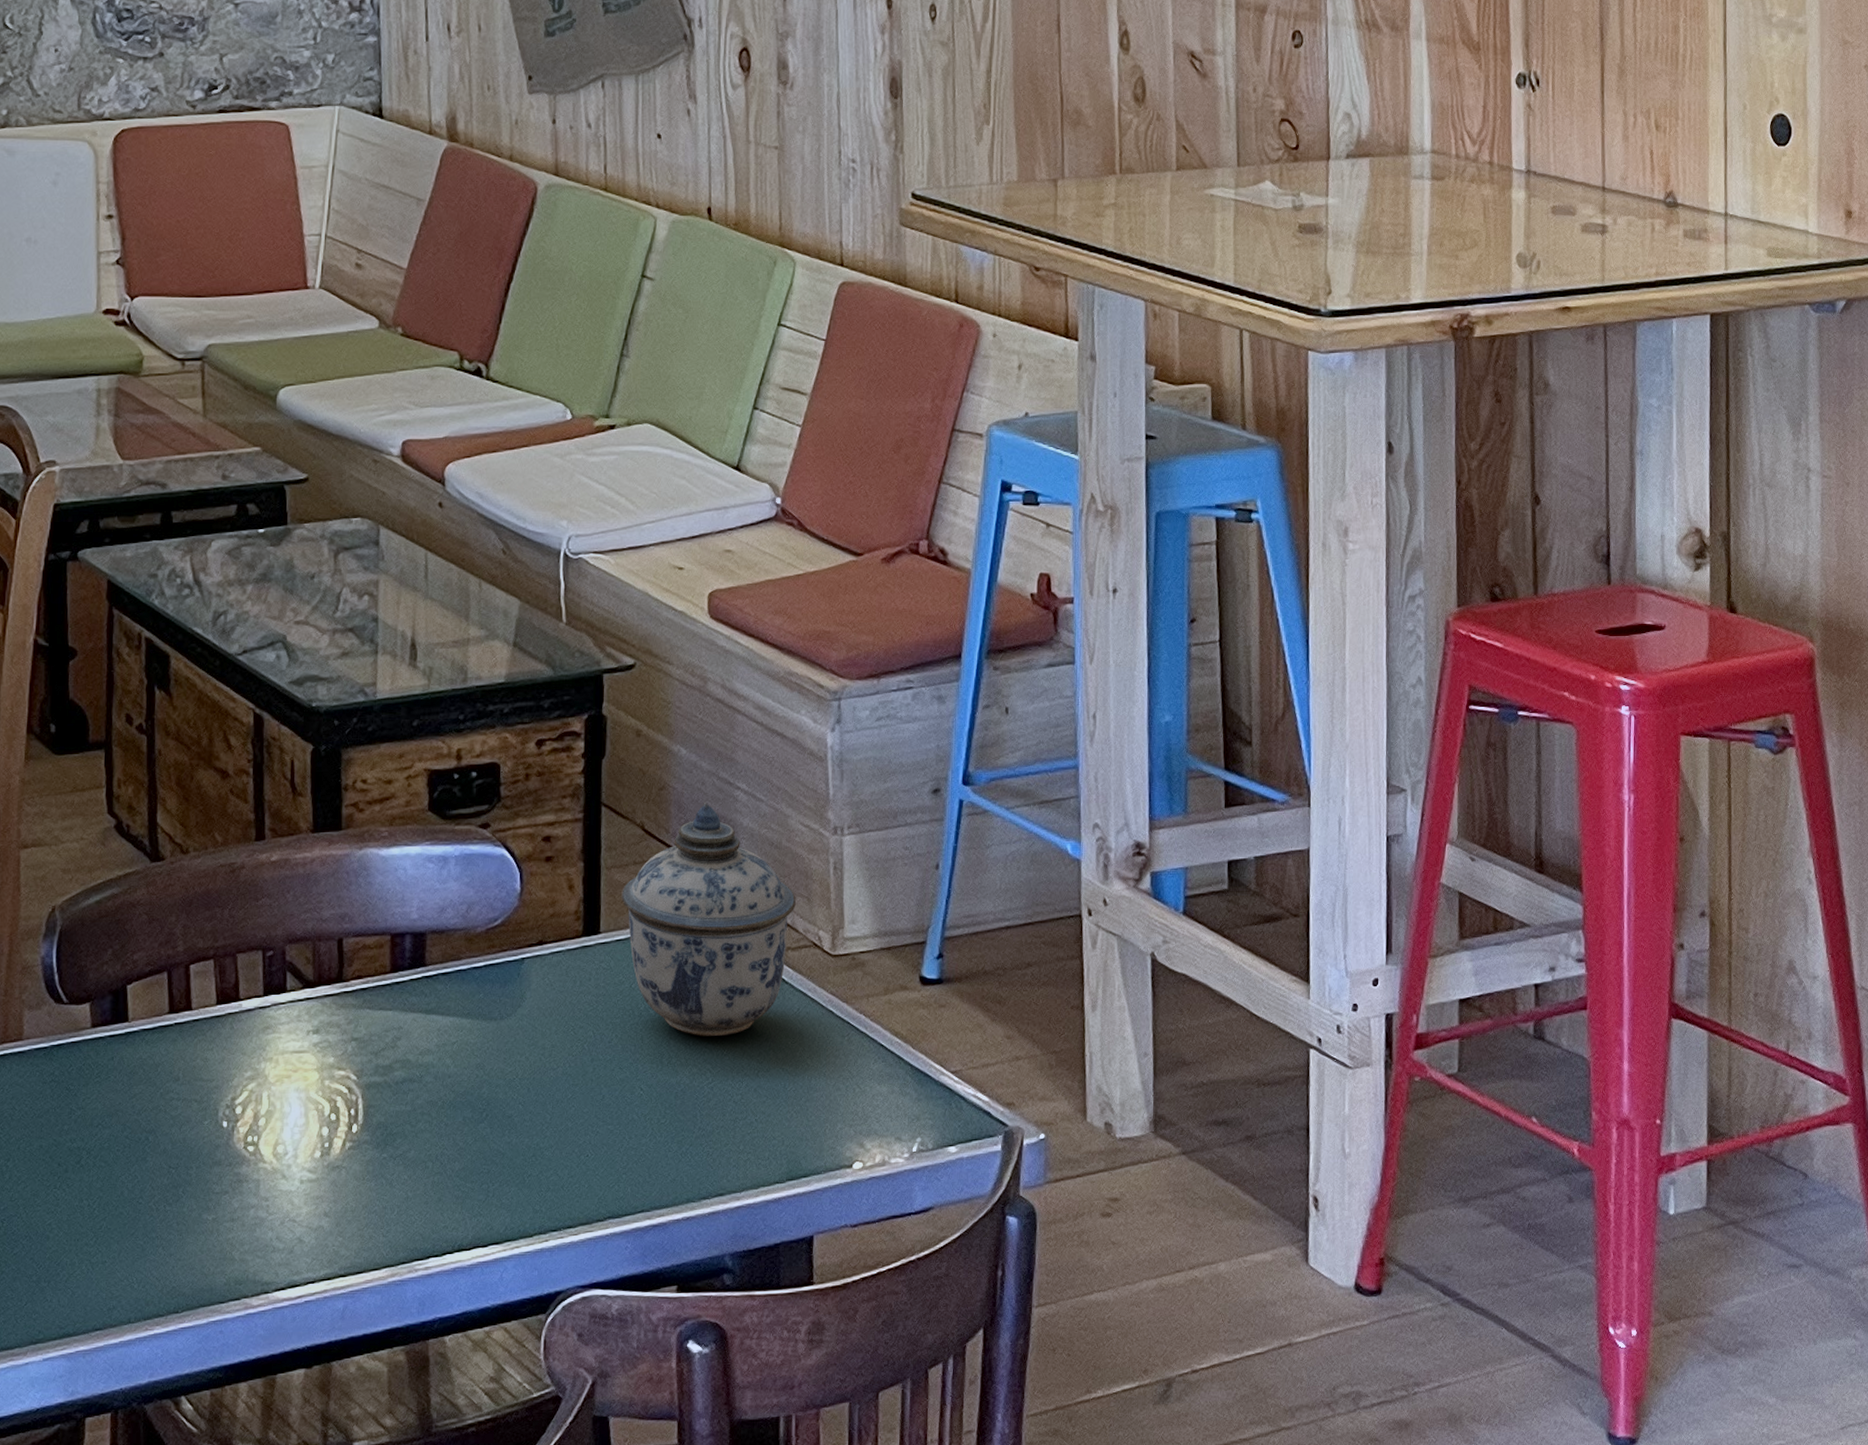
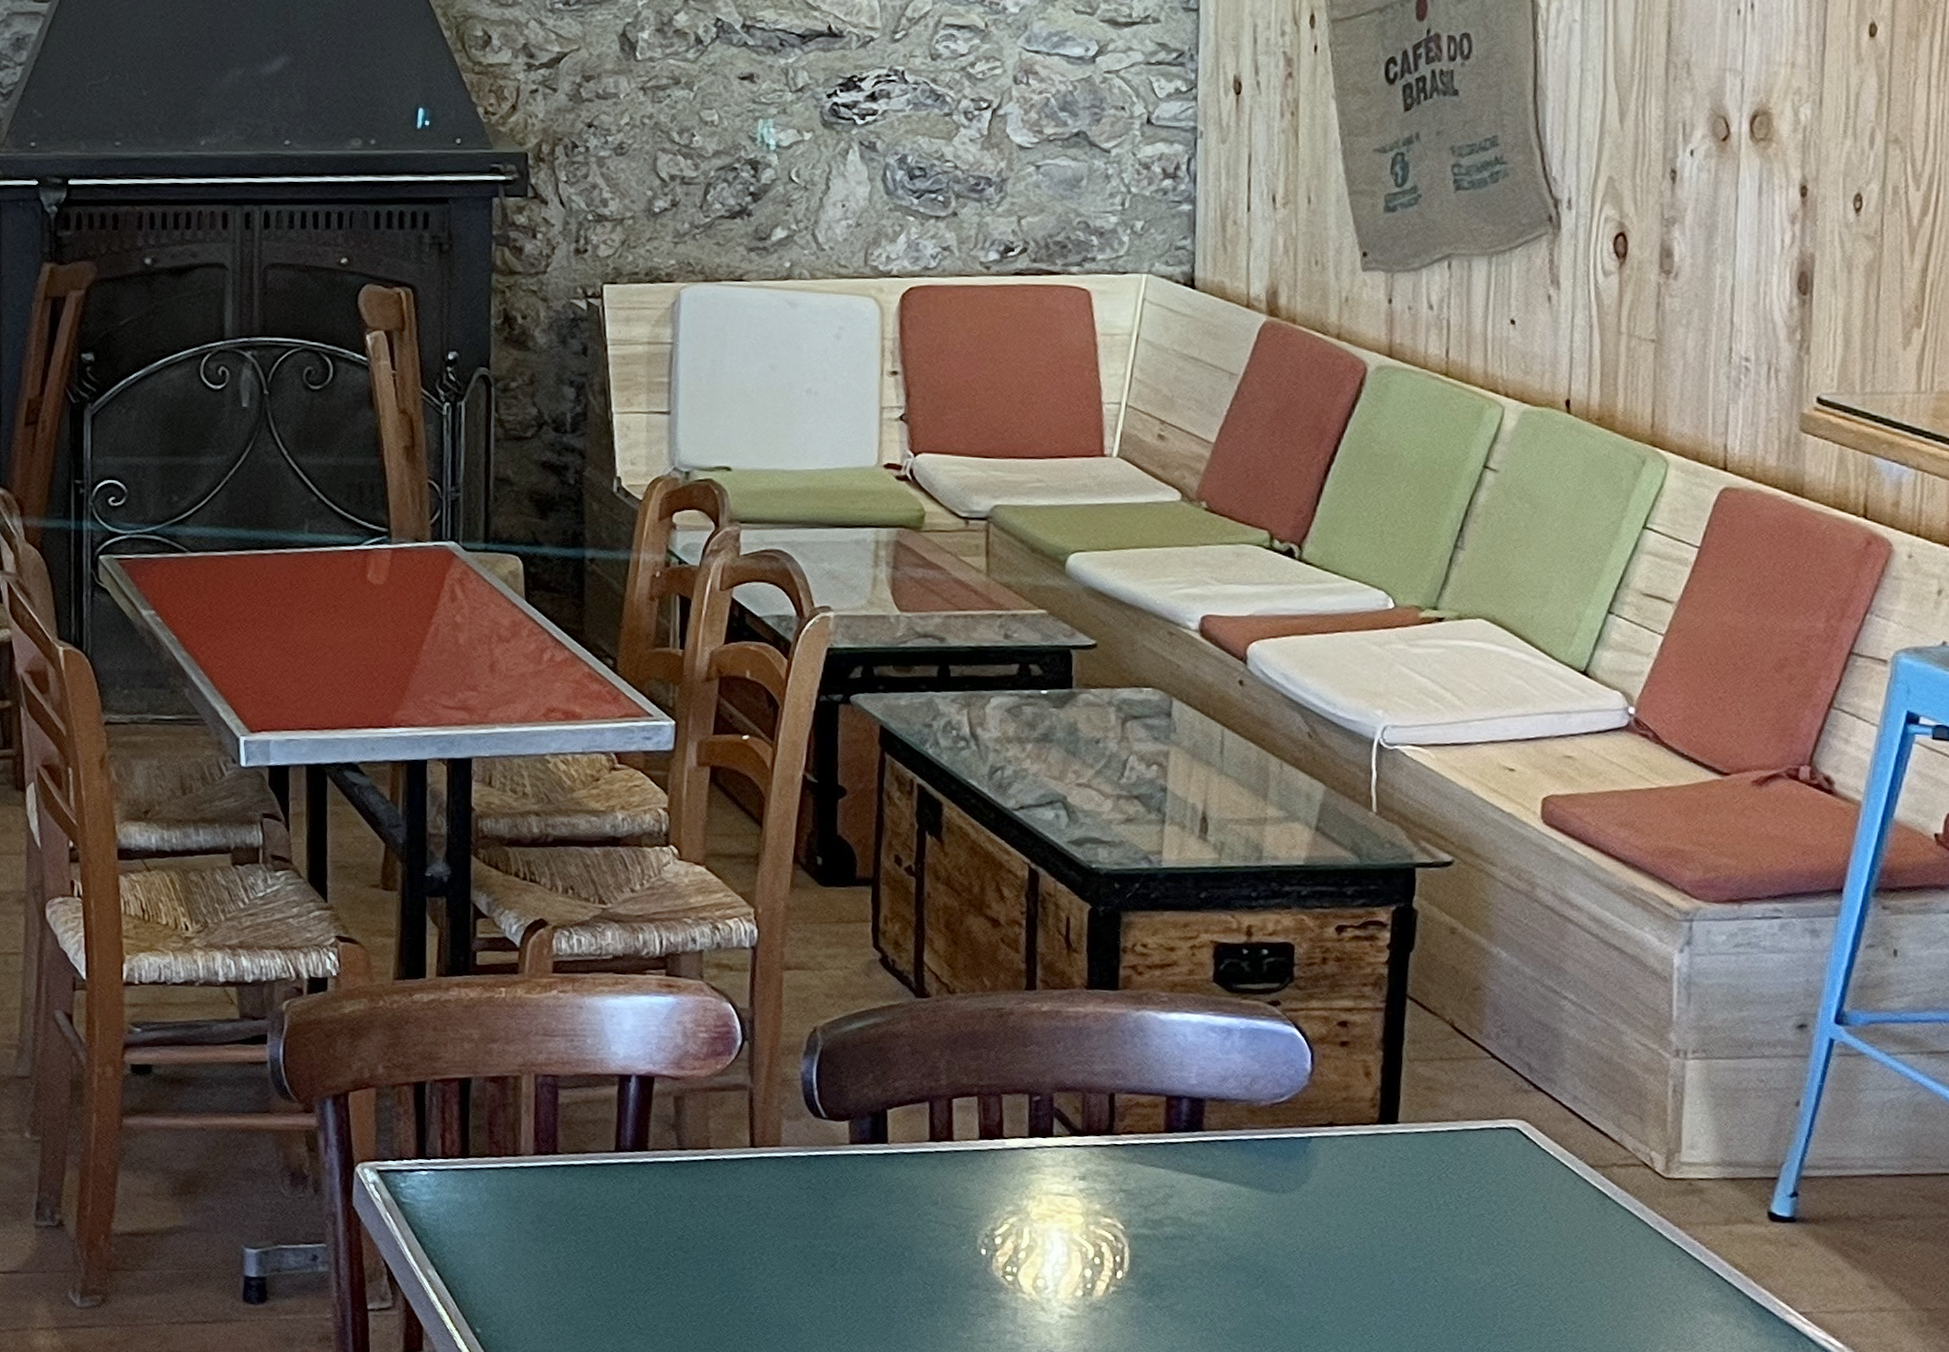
lidded jar: present [620,803,796,1036] -> none [1423,1008,1626,1242]

